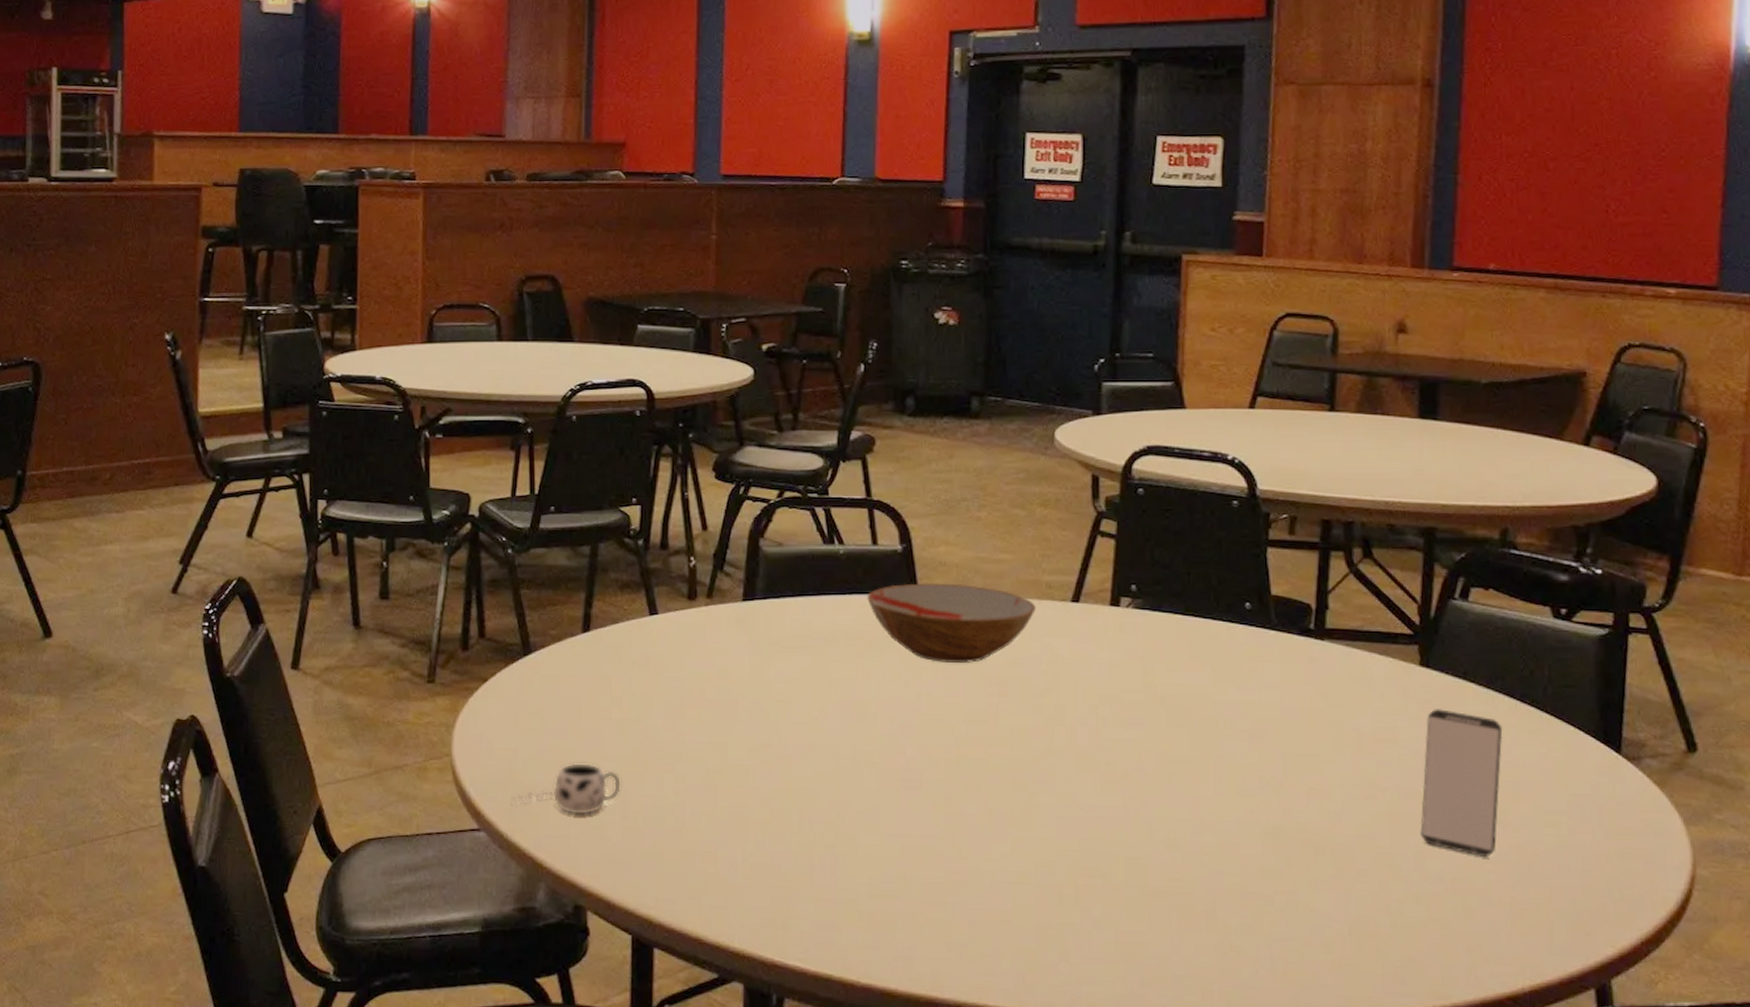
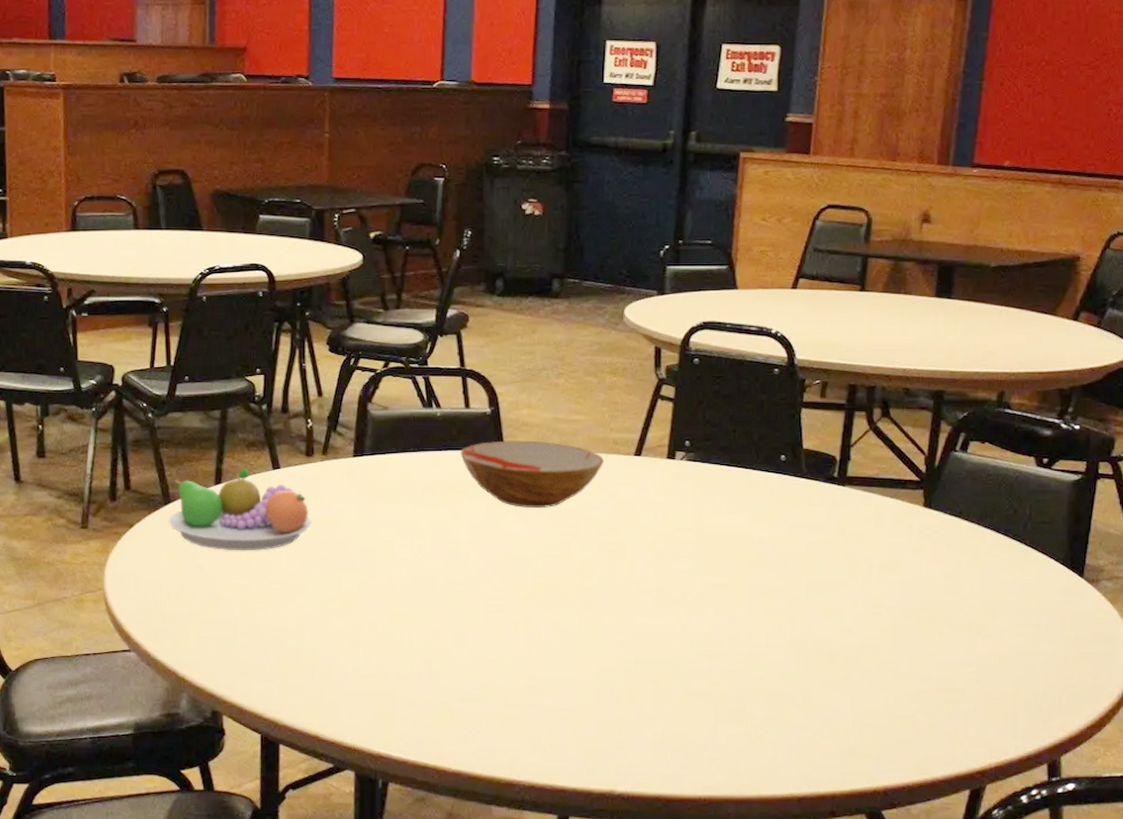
mug: present [511,762,622,815] -> none [157,594,251,637]
fruit bowl: none [527,613,694,712] -> present [168,468,312,551]
smartphone: present [1420,709,1503,857] -> none [915,542,988,661]

